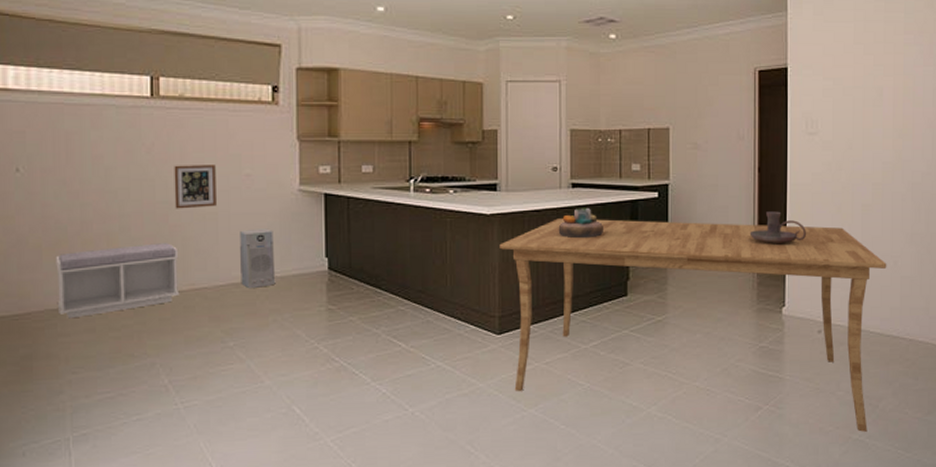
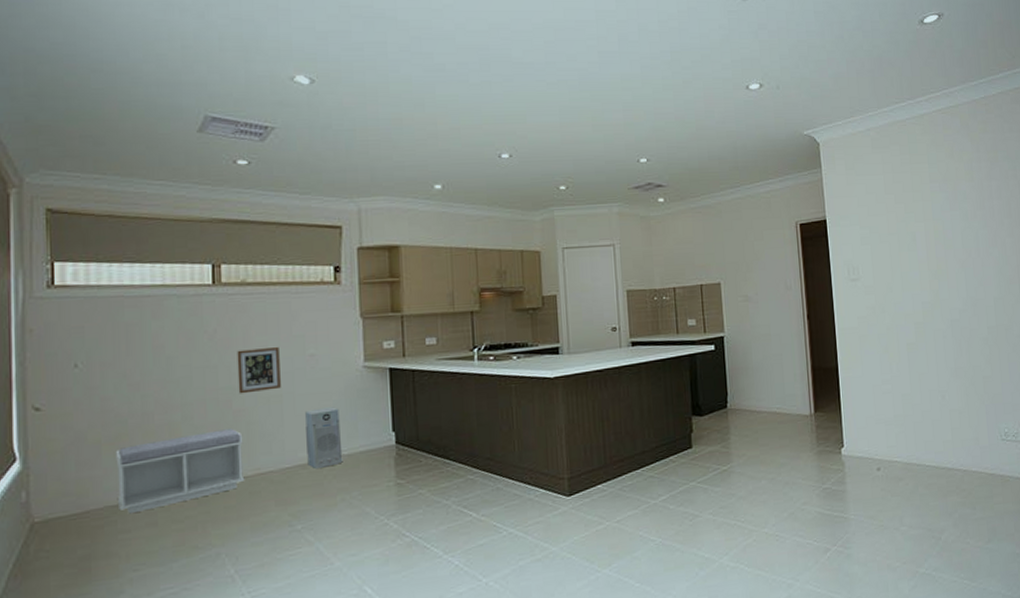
dining table: present [499,218,887,432] -> none [565,367,936,565]
decorative bowl: present [558,207,604,239] -> none [620,364,666,396]
candle holder: present [749,211,807,243] -> none [804,355,858,387]

